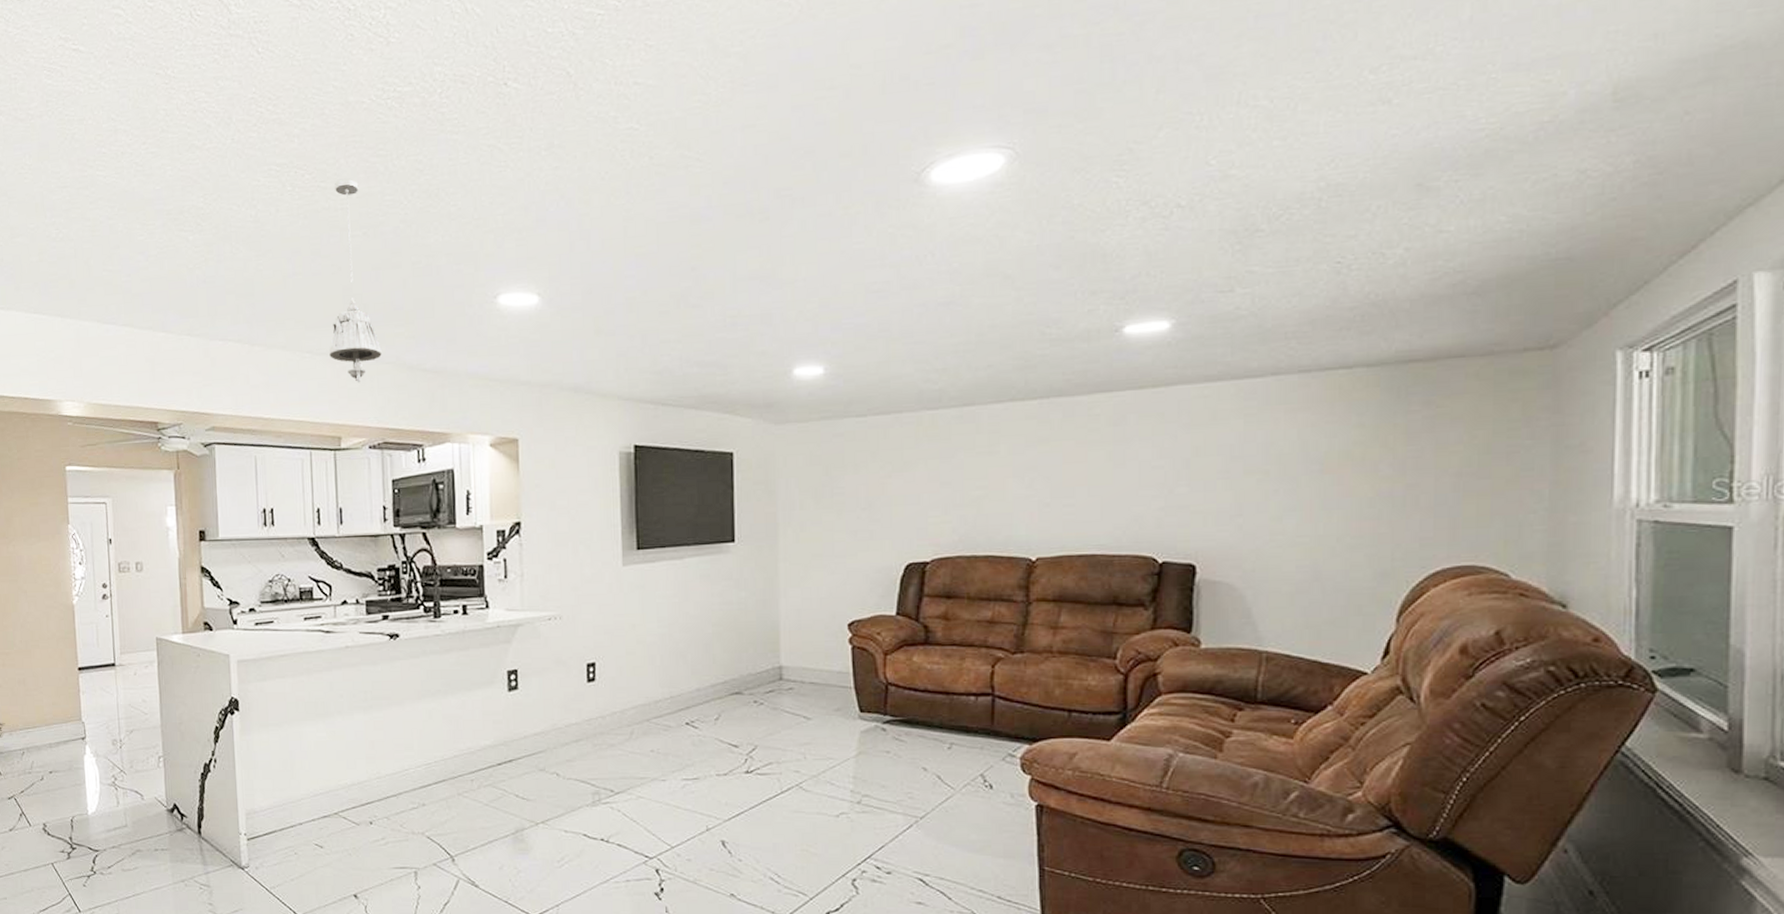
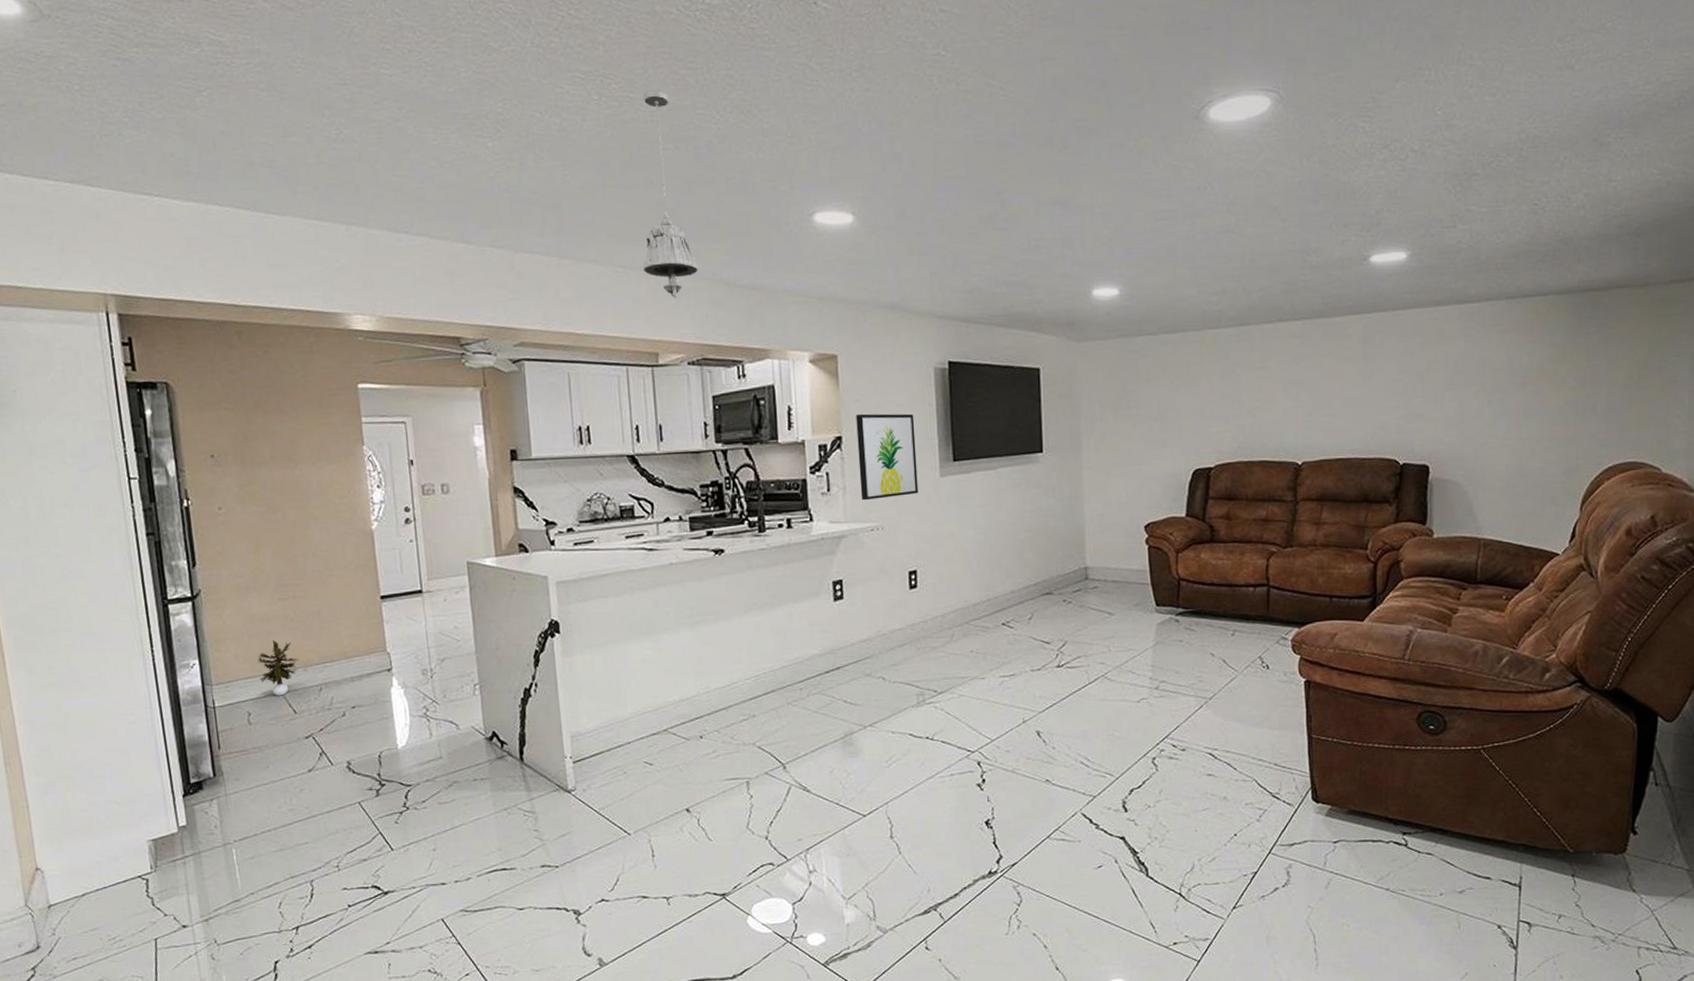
wall art: none [536,499,599,589] -> present [856,413,919,501]

